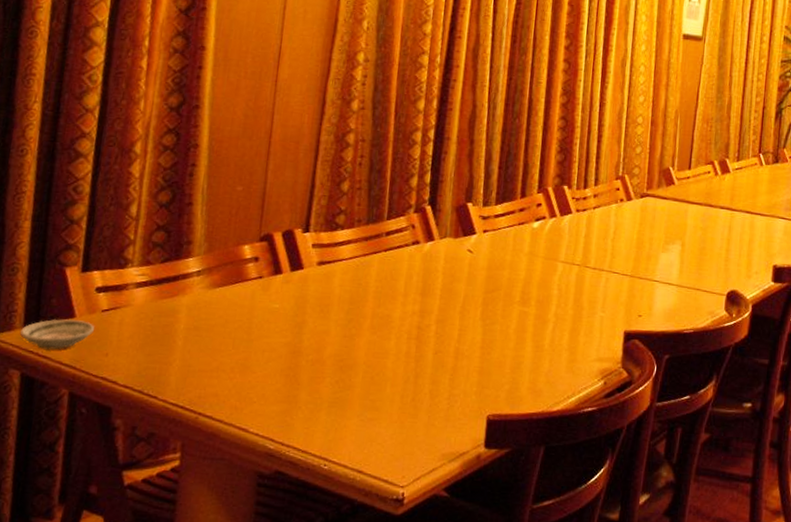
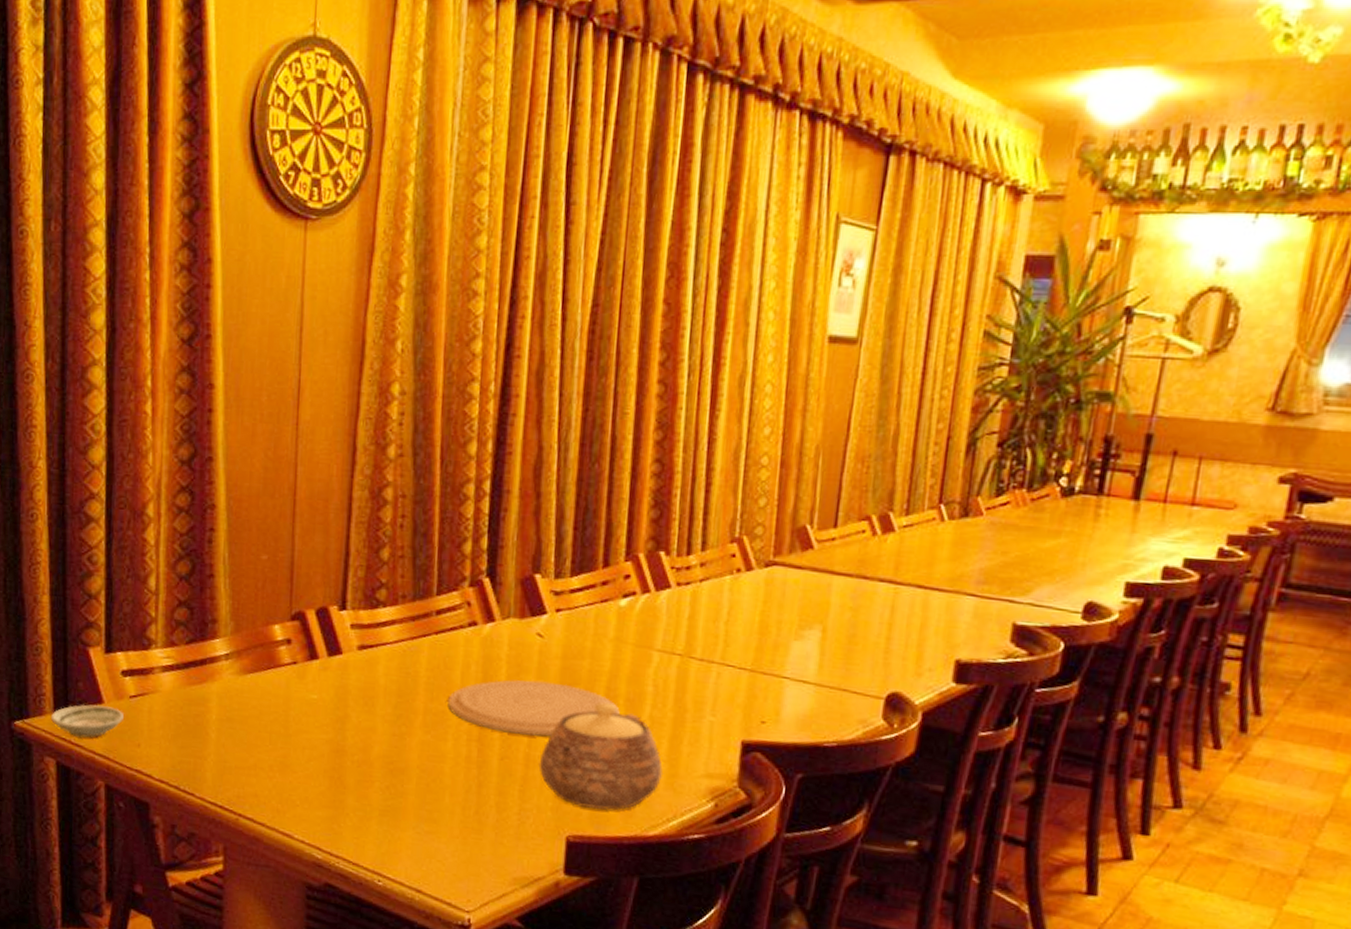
plate: none [392,287,532,334] -> present [448,680,620,737]
teapot: none [466,304,565,393] -> present [539,702,664,811]

